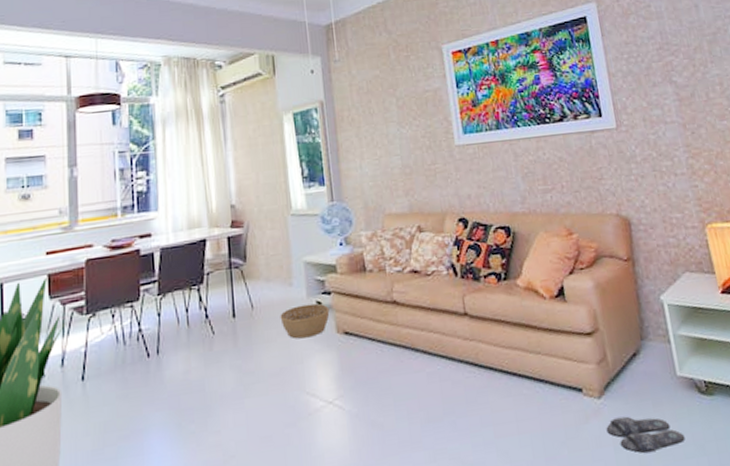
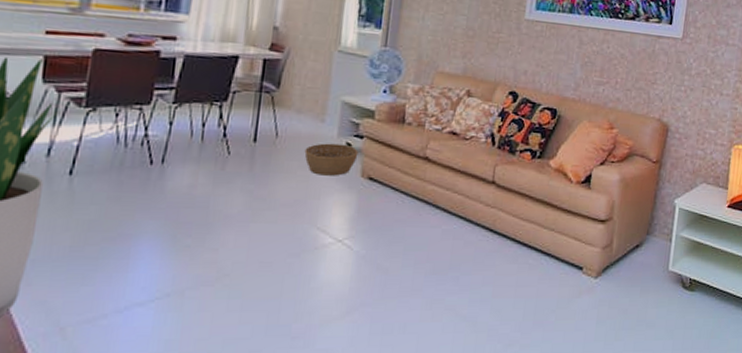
slippers: present [606,416,685,453] -> none [594,297,660,329]

